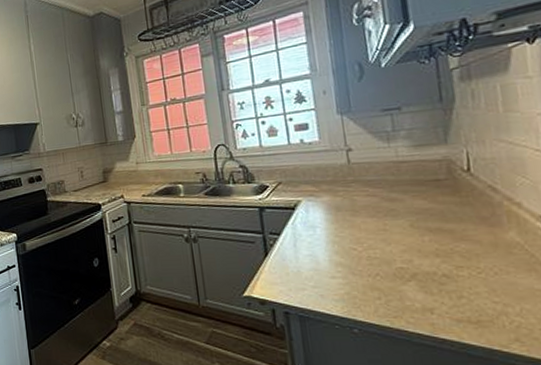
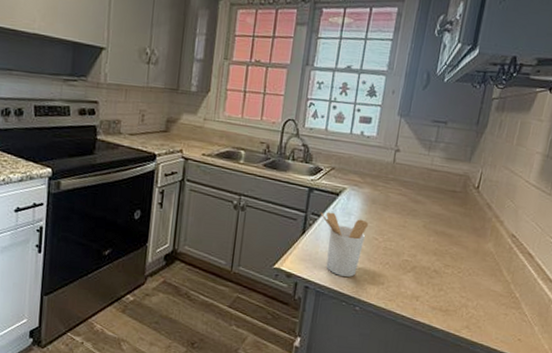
utensil holder: none [279,228,342,296] -> present [320,211,369,277]

